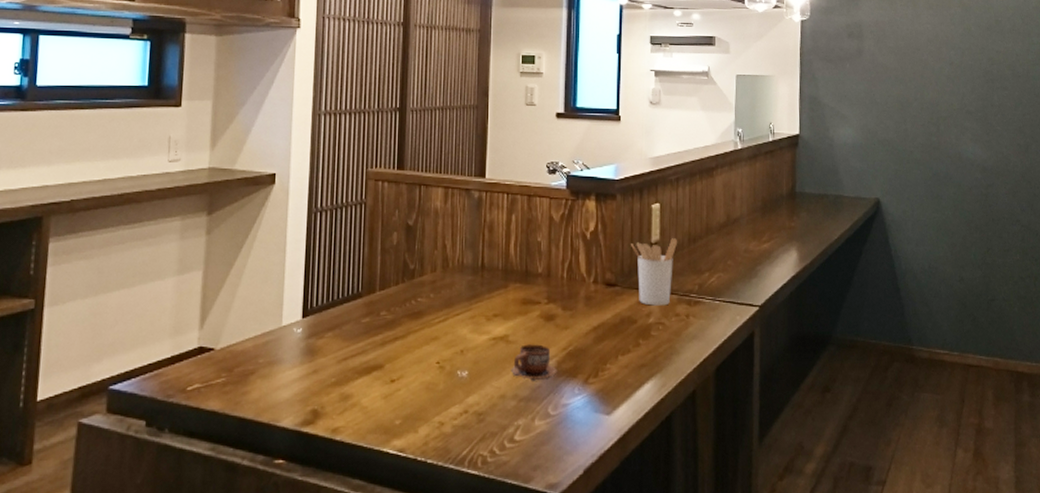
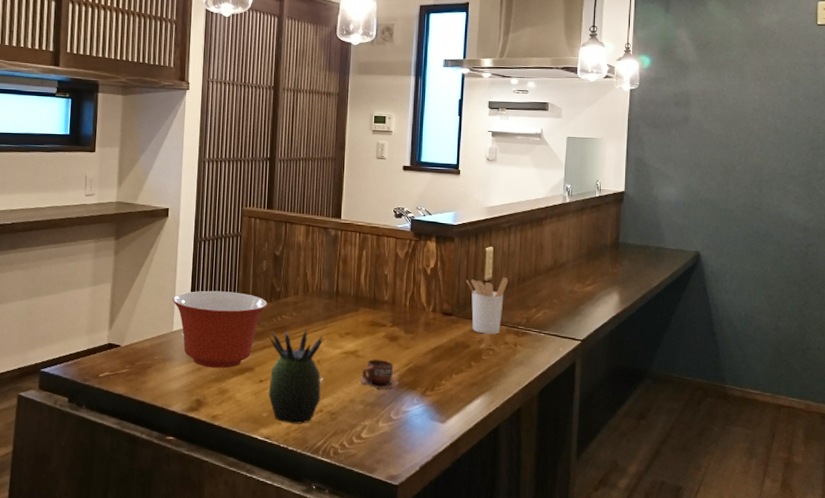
mixing bowl: none [281,272,400,368] -> present [172,290,268,368]
succulent plant: none [402,313,468,431] -> present [268,329,324,424]

